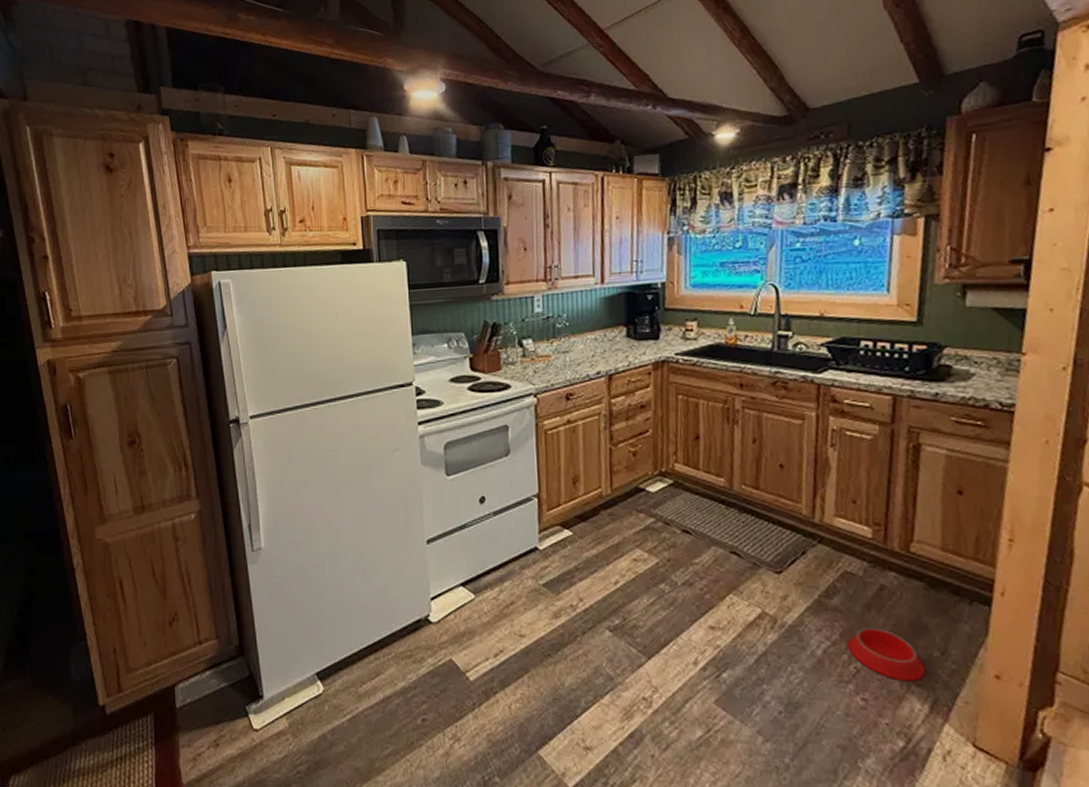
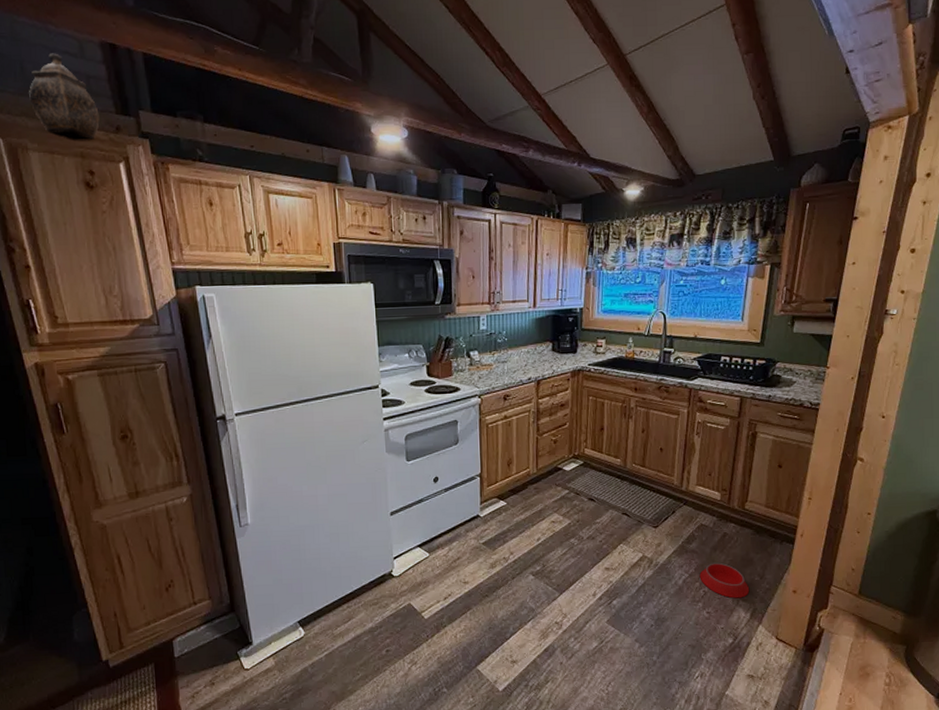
decorative jar: none [56,36,122,124] -> present [29,53,100,142]

